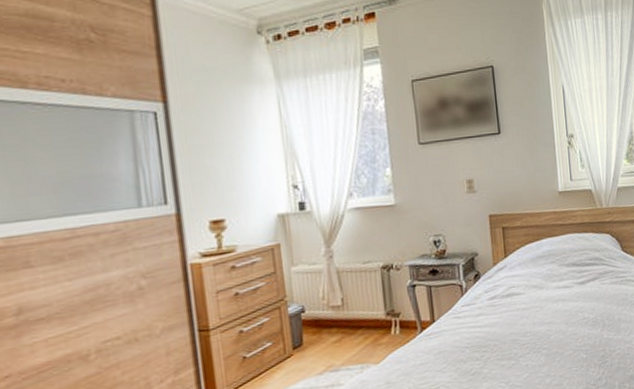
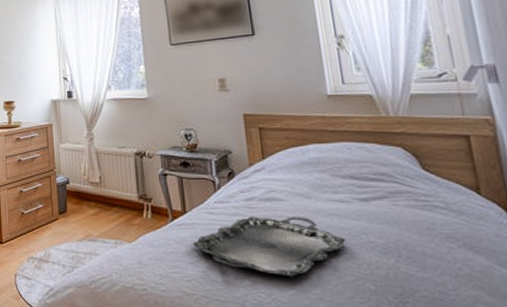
serving tray: none [440,306,568,366] -> present [192,216,347,277]

